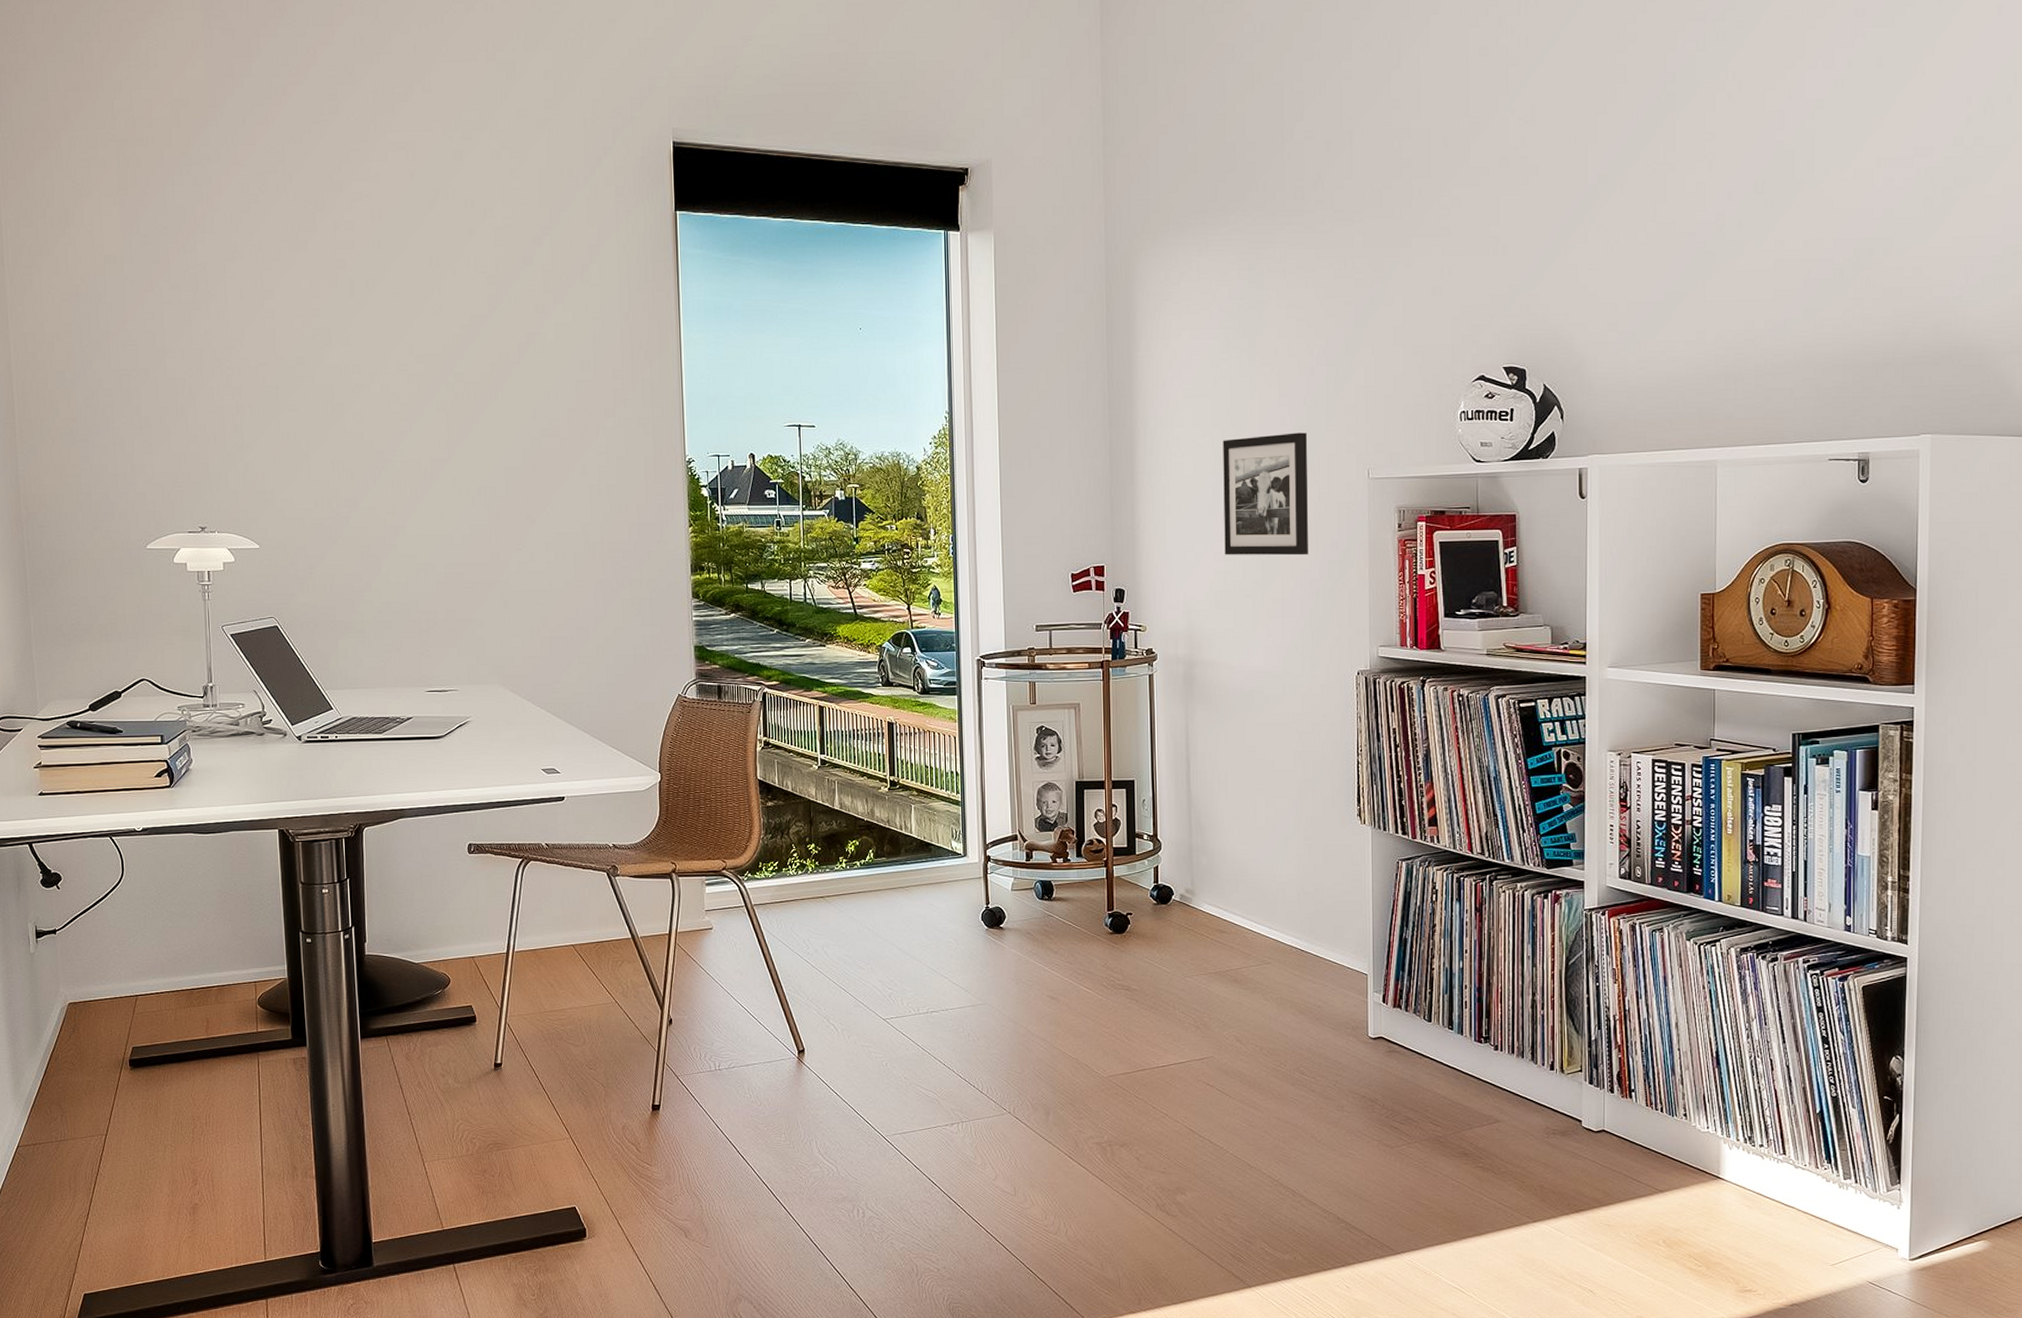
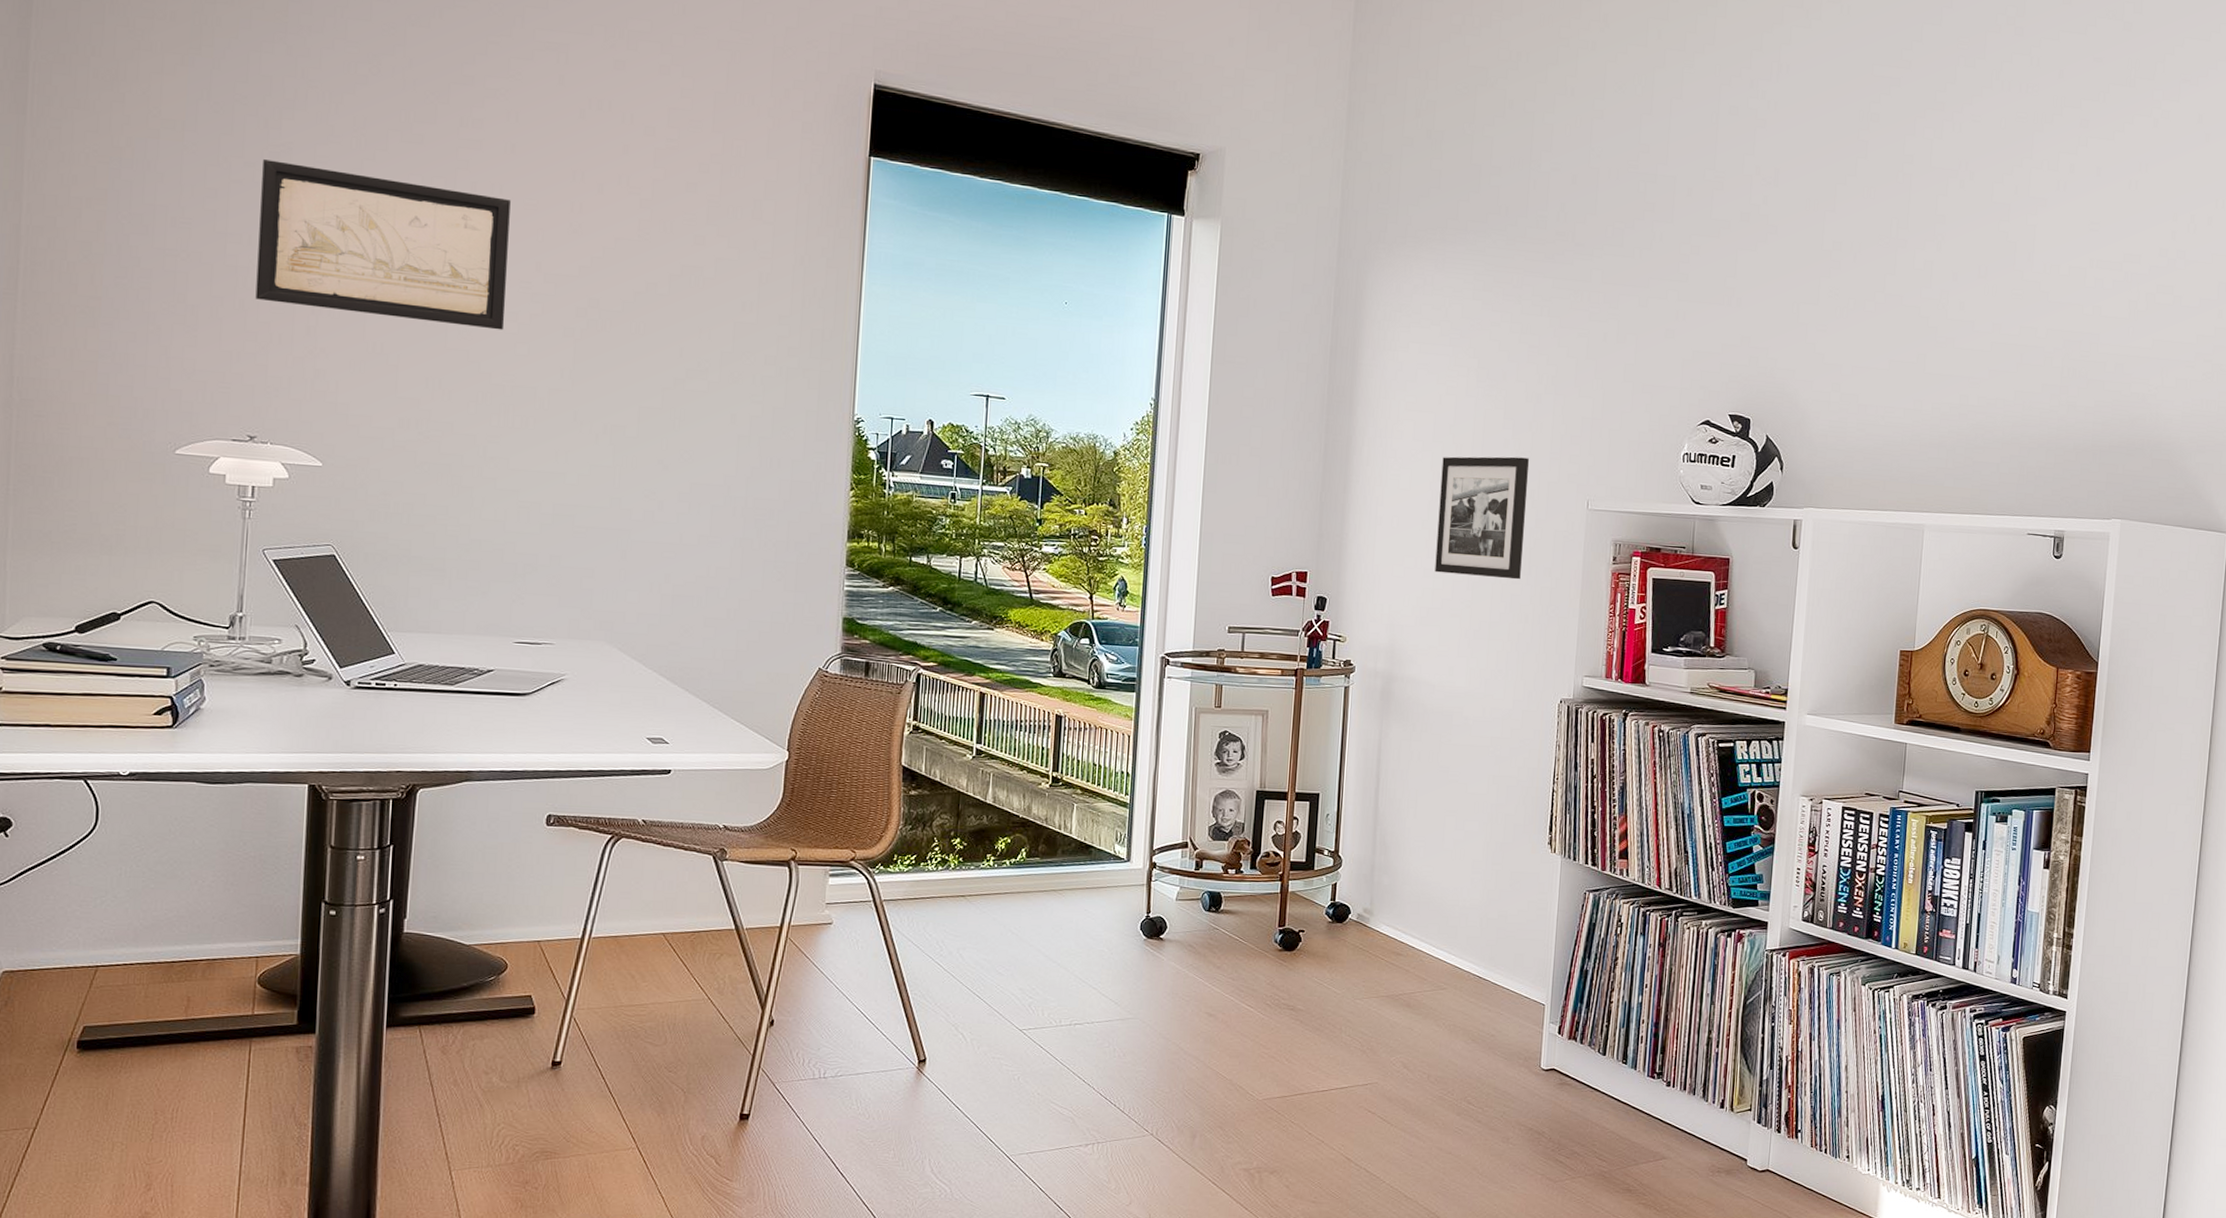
wall art: none [185,280,389,411] -> present [255,159,511,330]

